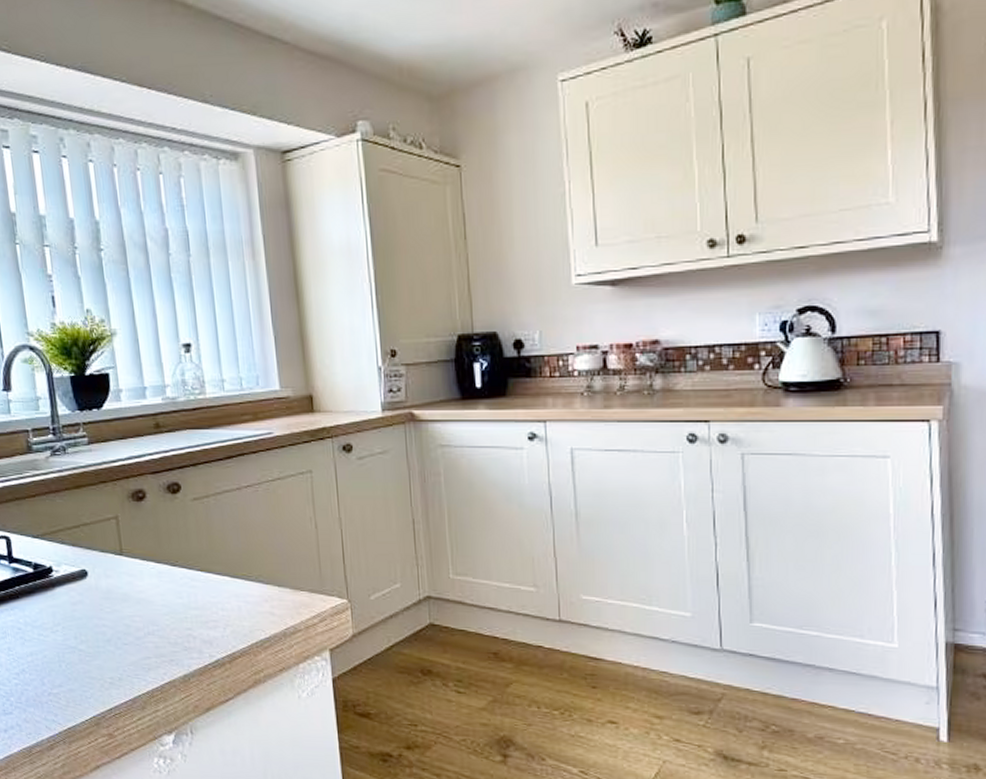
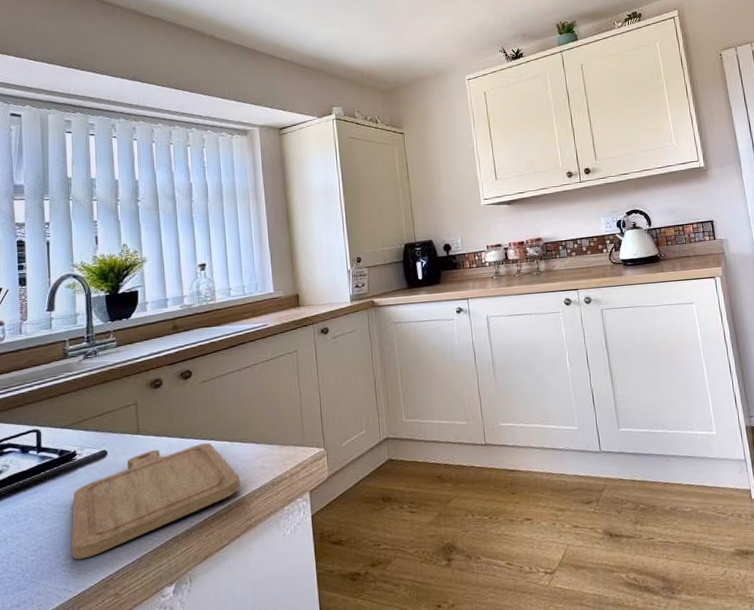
chopping board: none [53,575,245,691] -> present [71,443,240,560]

